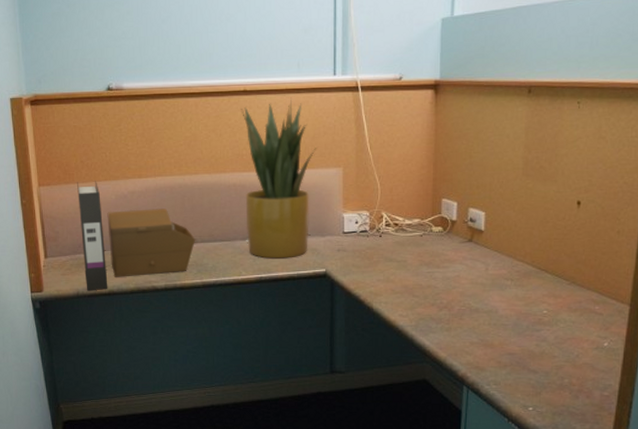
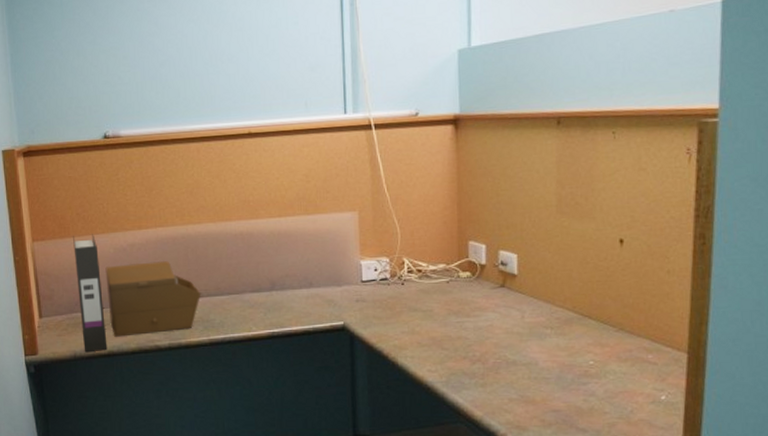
planter: present [240,97,316,259] -> none [245,138,328,312]

